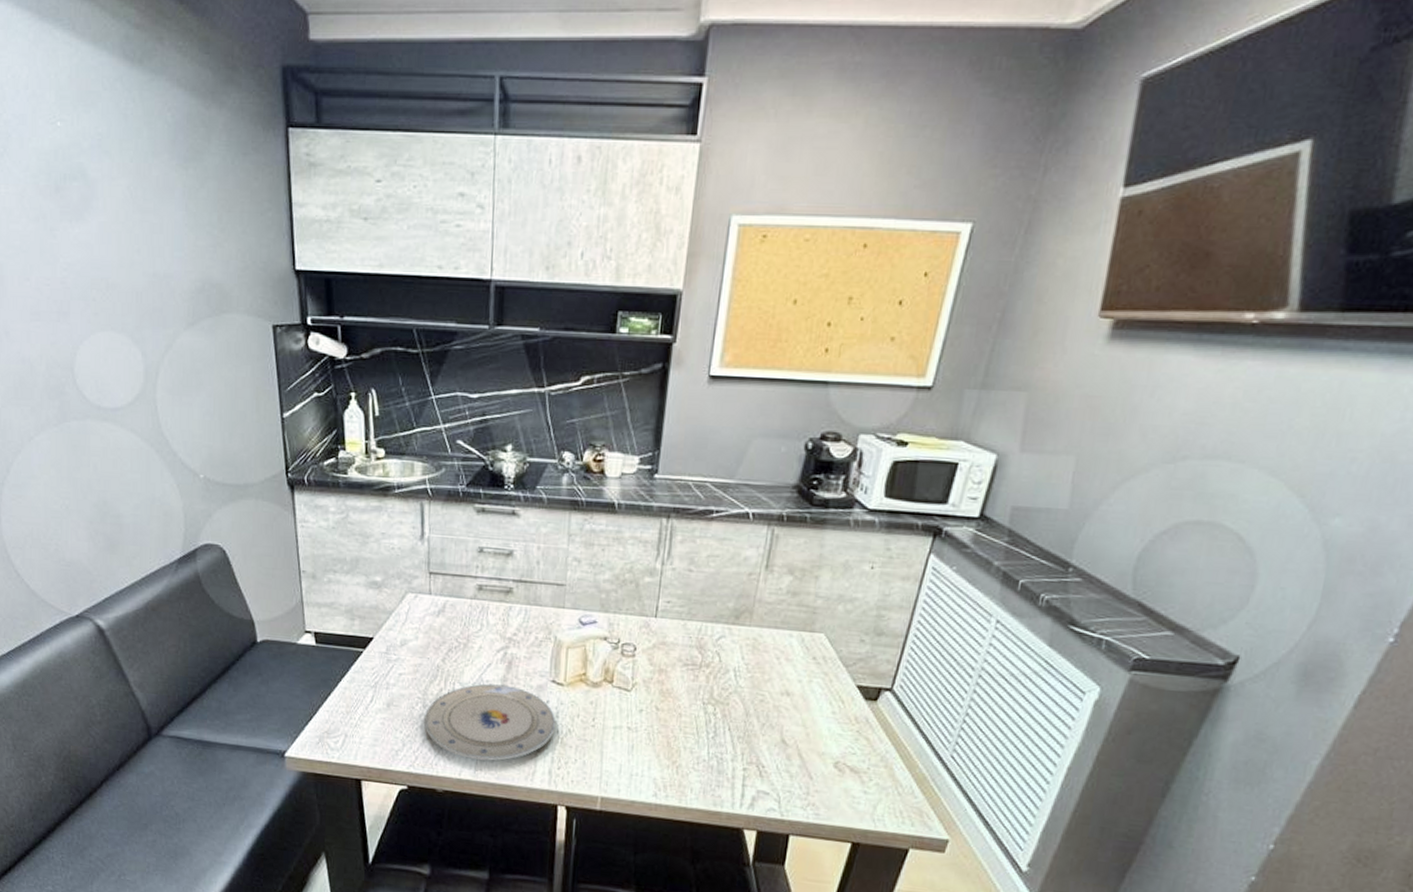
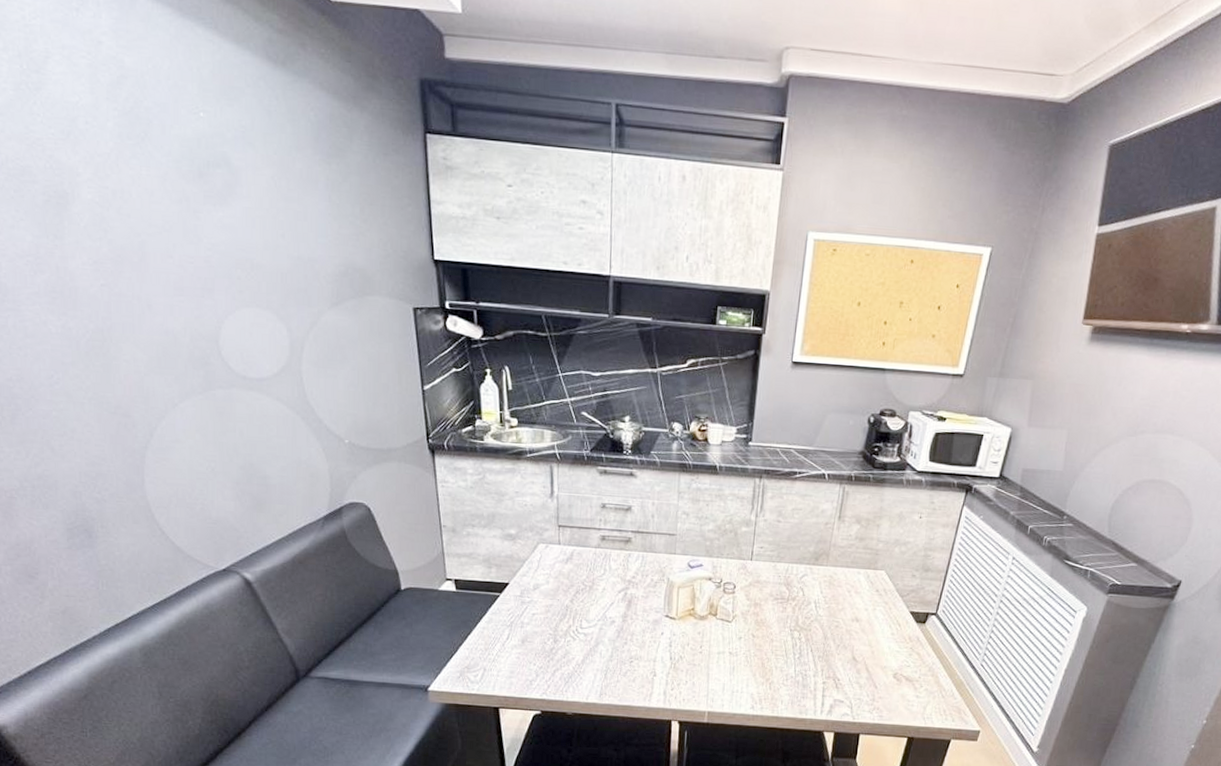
plate: present [424,684,556,761] -> none [555,620,670,686]

